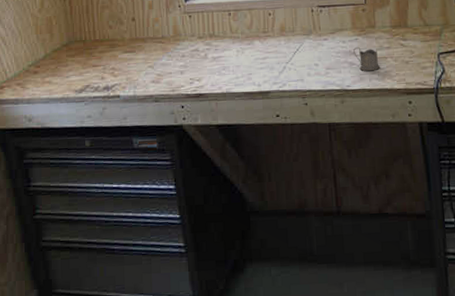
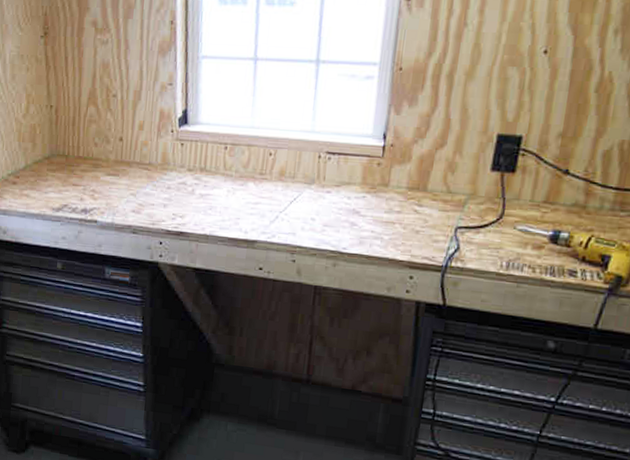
tea glass holder: present [353,46,381,71] -> none [358,205,386,235]

